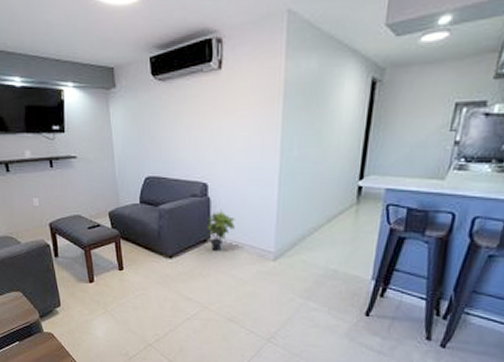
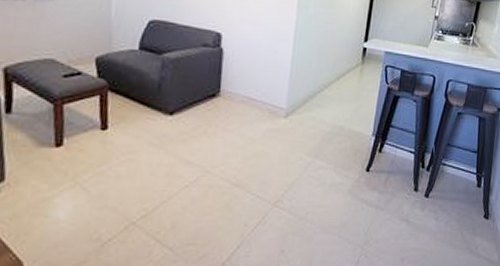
potted plant: present [206,210,235,251] -> none [216,63,248,107]

